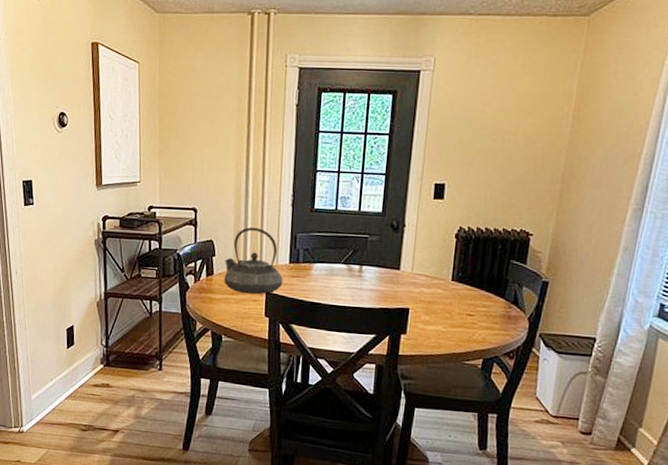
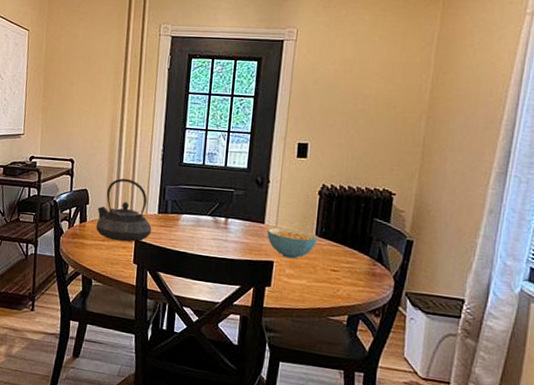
cereal bowl: none [402,273,454,305] -> present [267,227,318,259]

